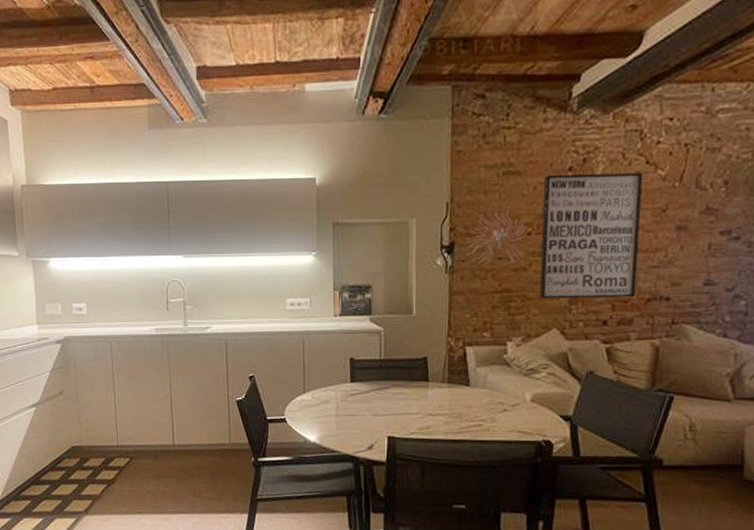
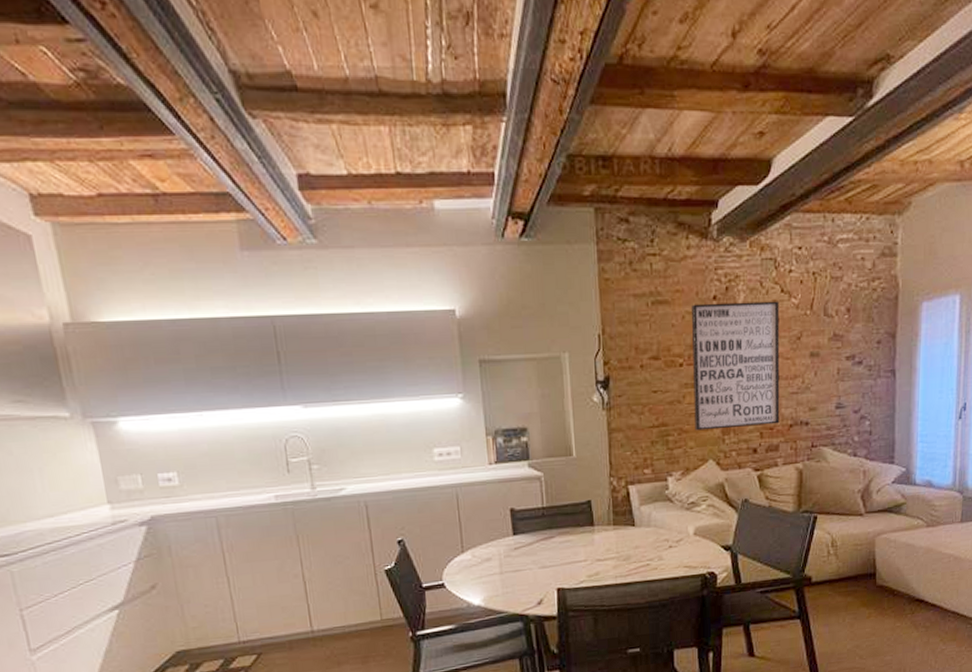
wall sculpture: present [466,208,527,267] -> none [620,339,679,400]

